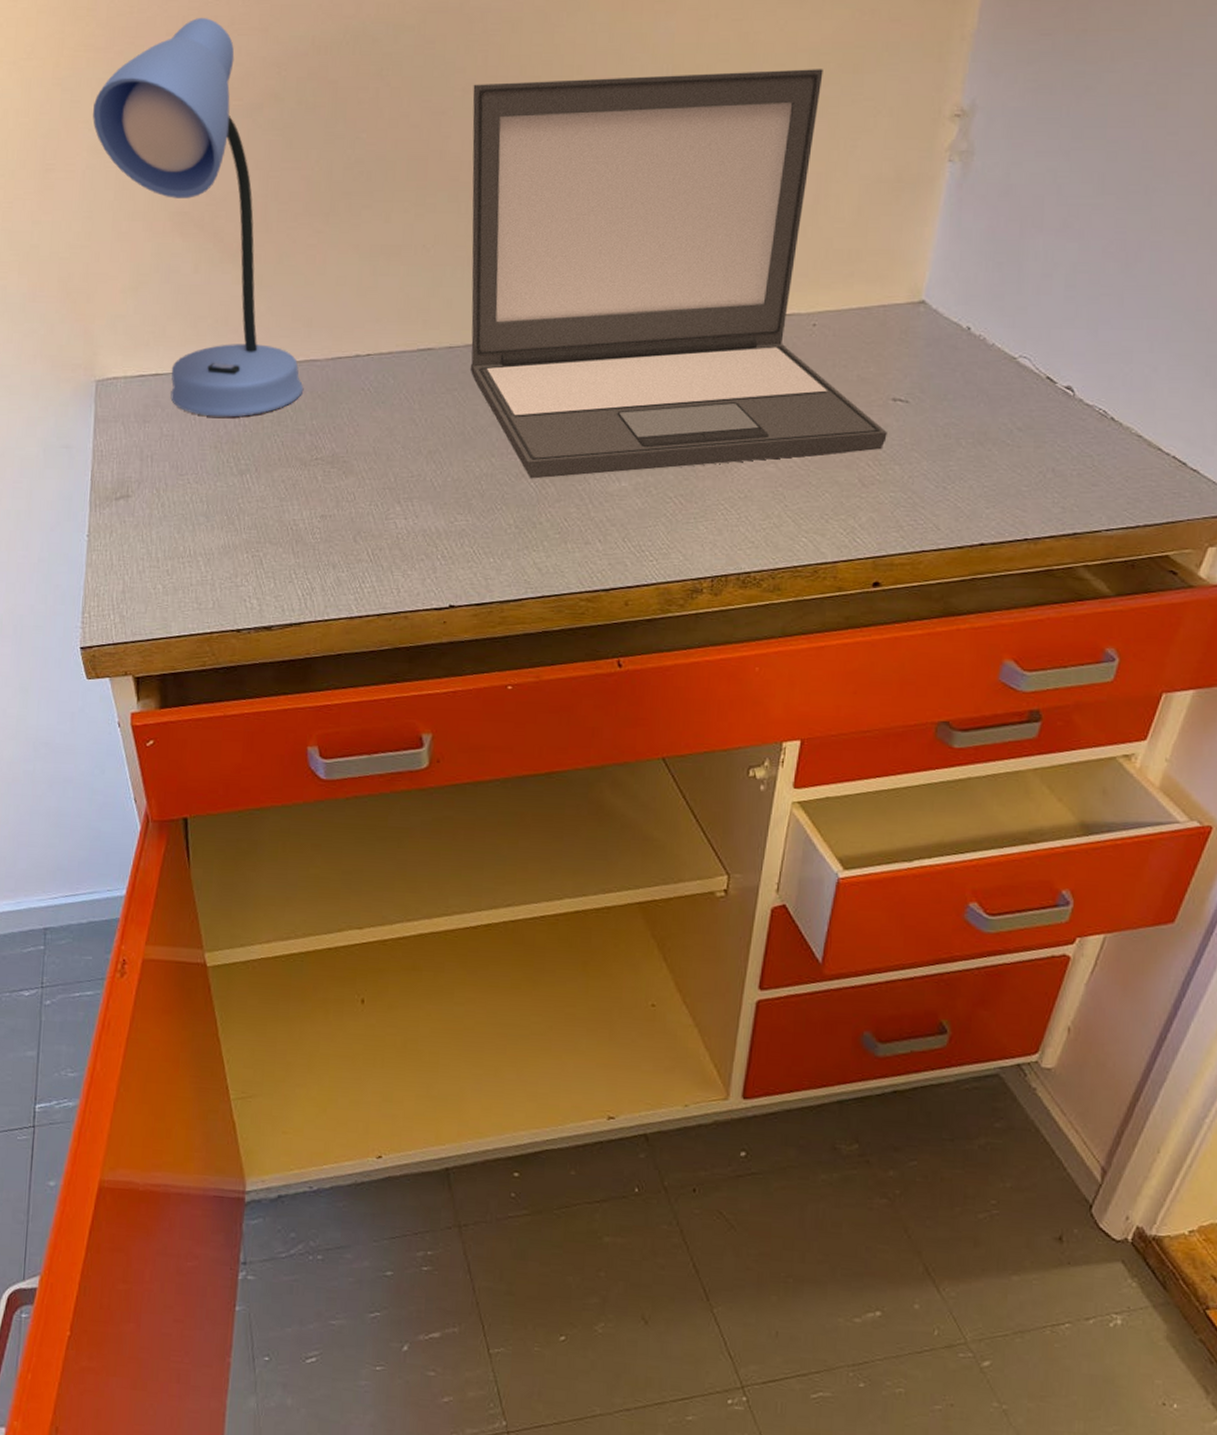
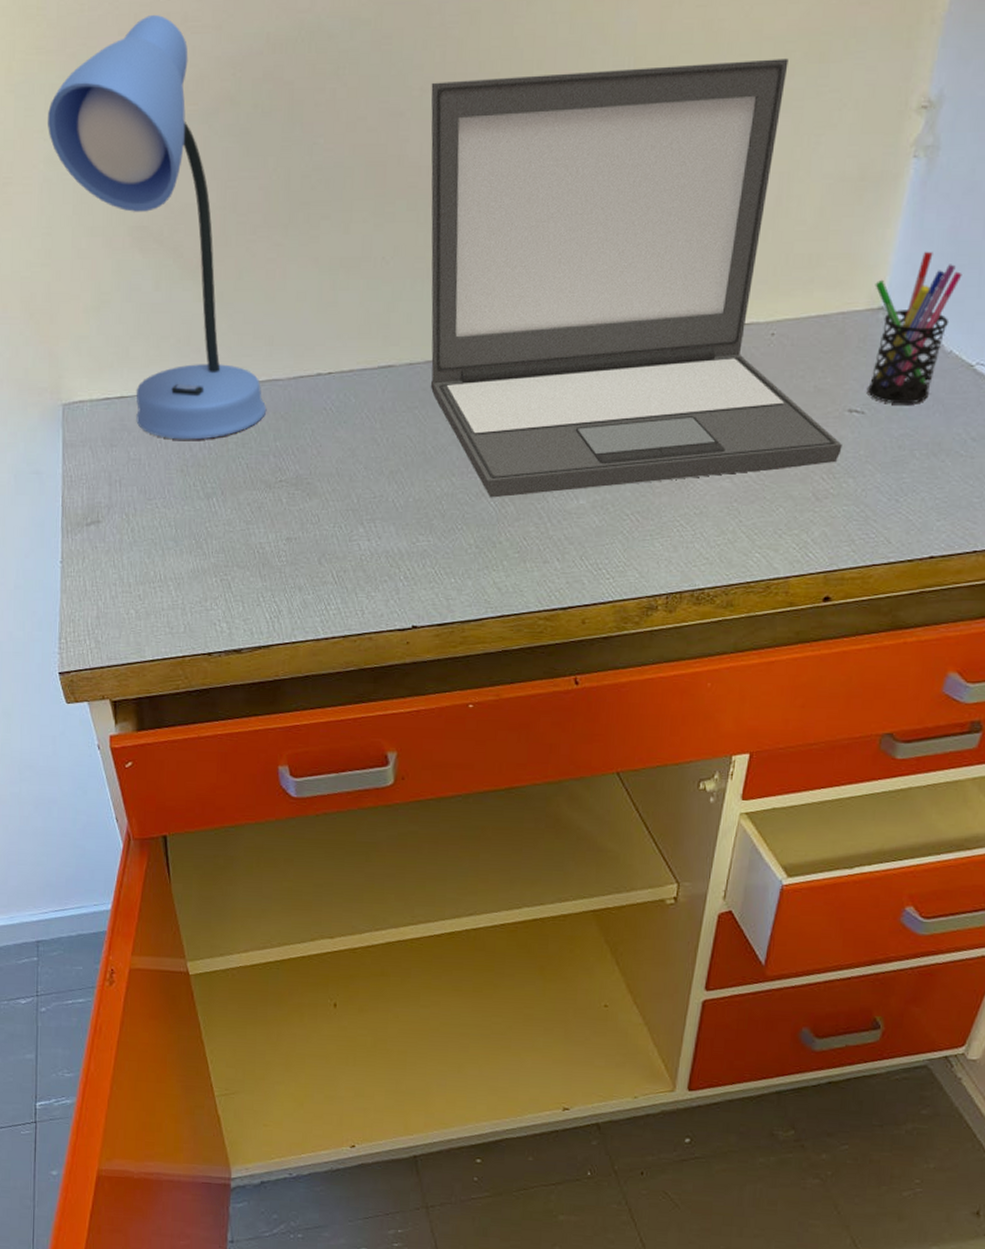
pen holder: none [910,249,1001,394] -> present [867,251,962,404]

